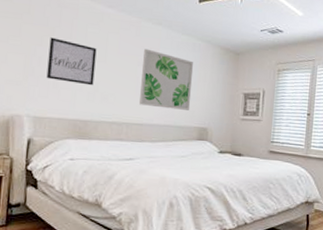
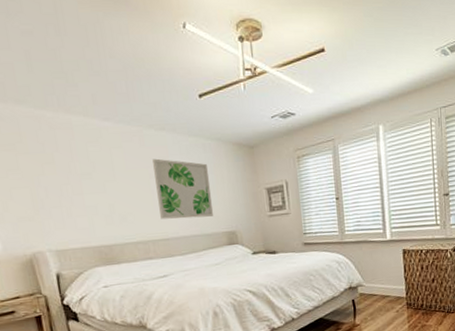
wall art: present [46,37,97,86] -> none [51,164,109,209]

